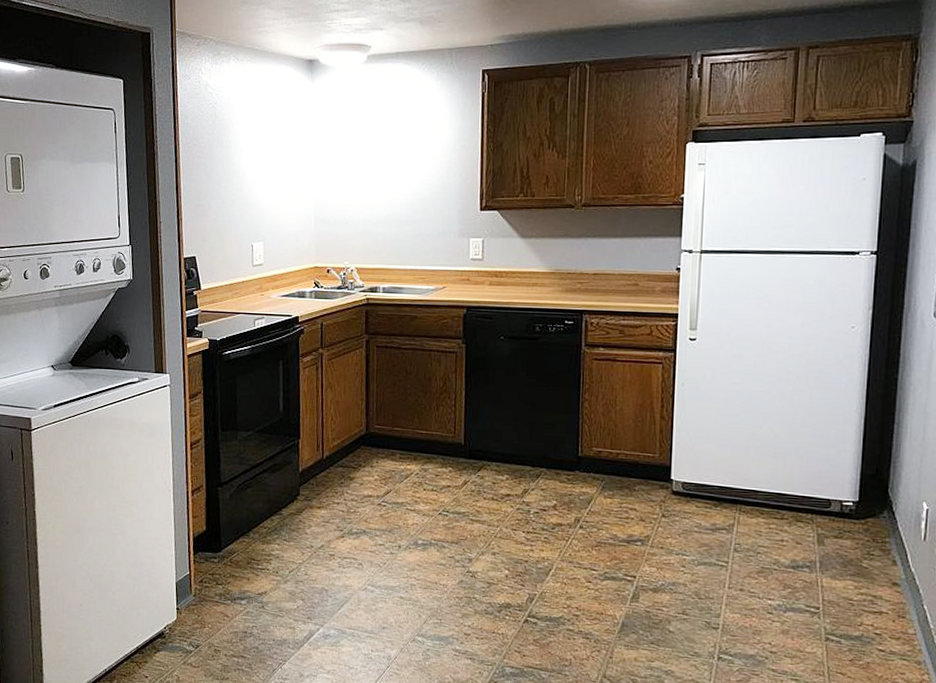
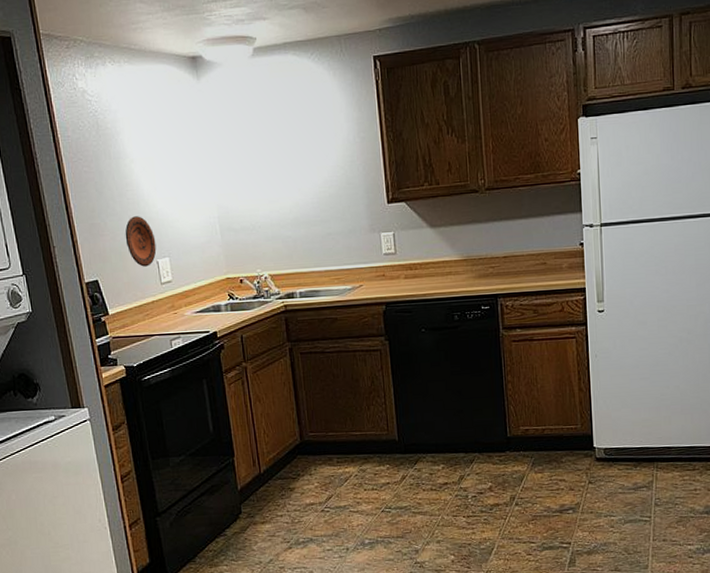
decorative plate: none [225,201,253,249] -> present [125,216,157,267]

